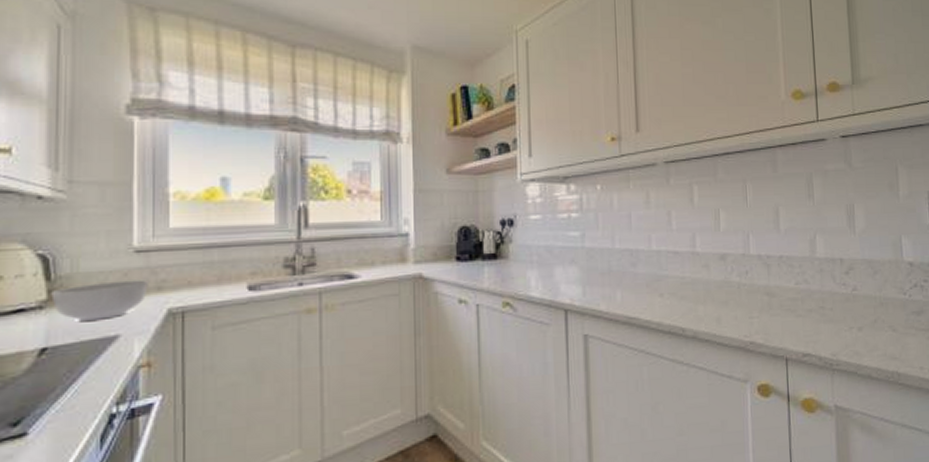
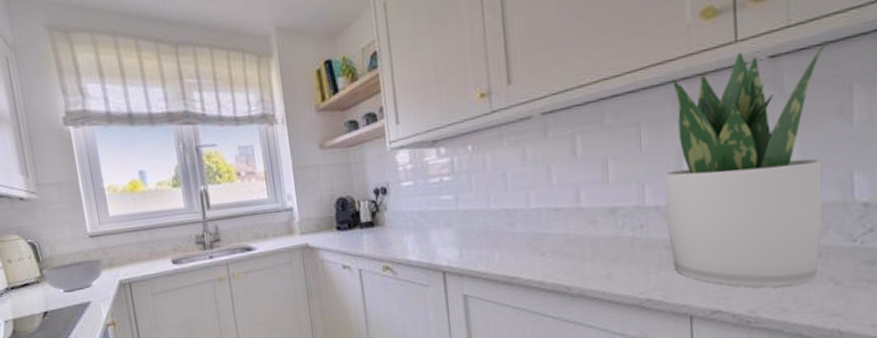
planter: none [765,129,883,334] -> present [664,39,828,288]

